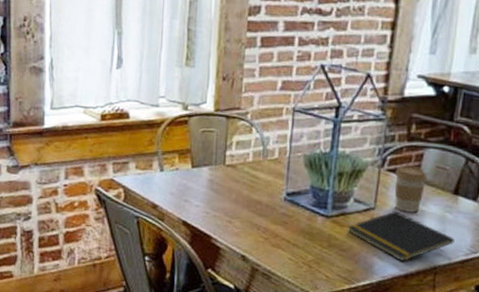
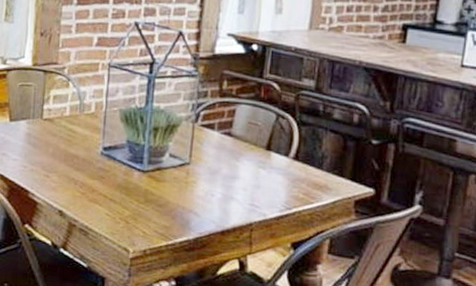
notepad: present [347,211,455,261] -> none [163,166,269,217]
coffee cup: present [394,165,427,213] -> none [208,120,240,168]

